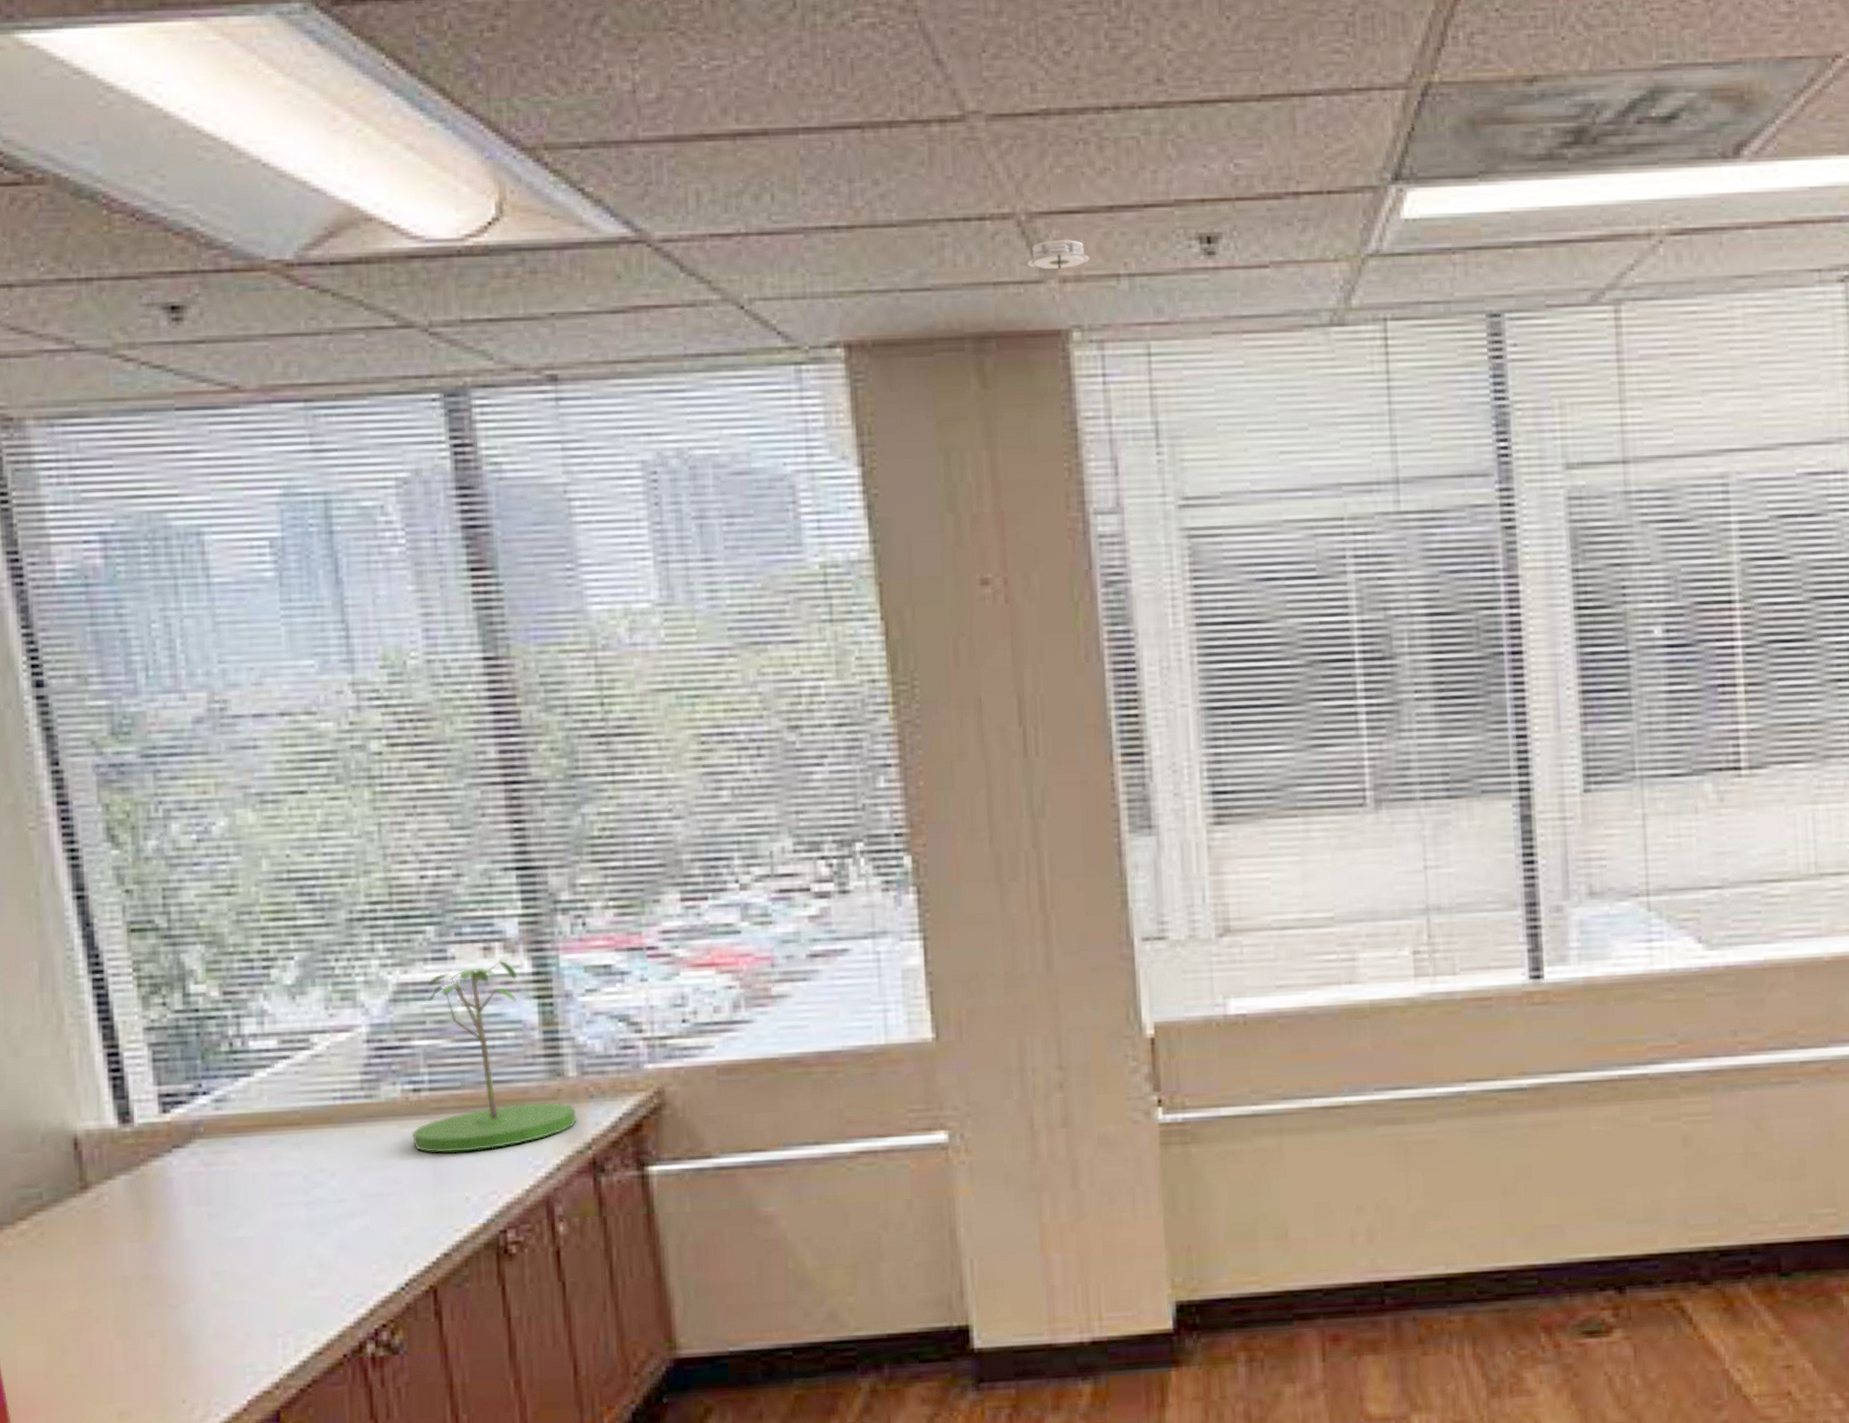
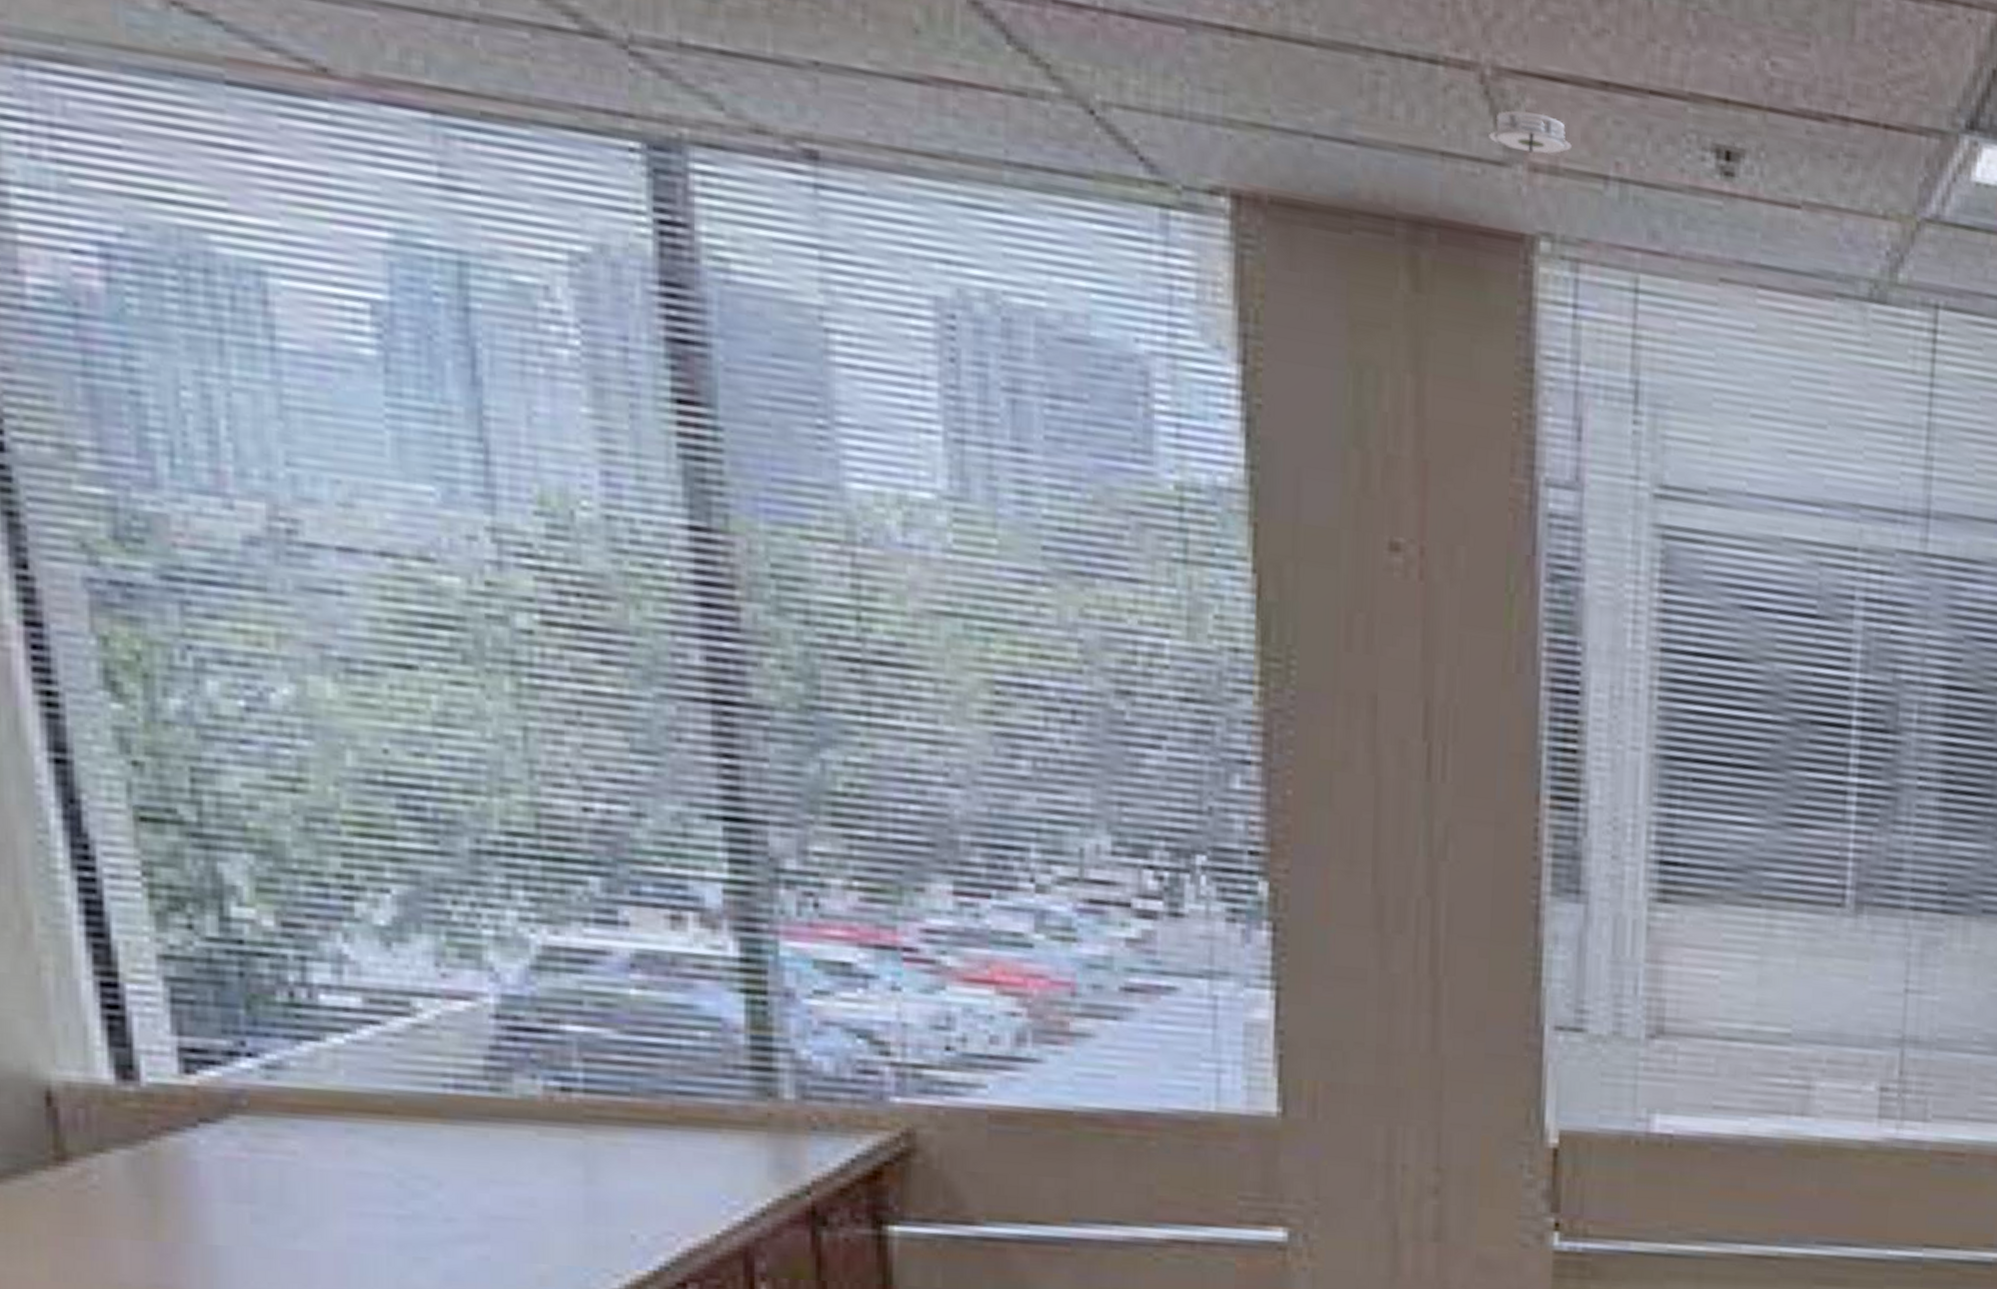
plant: present [411,960,578,1153] -> none [555,936,794,1178]

